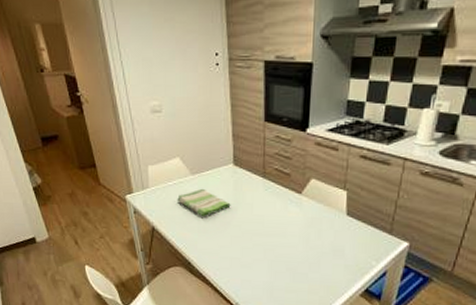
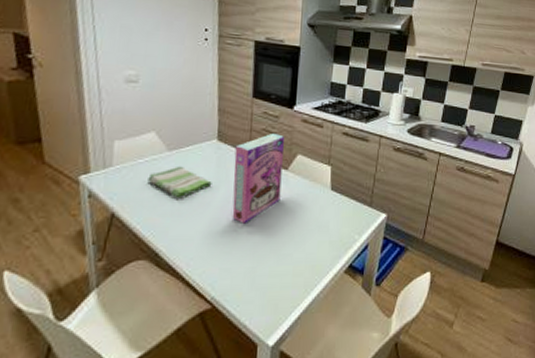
cereal box: none [249,158,297,243] -> present [232,134,284,223]

